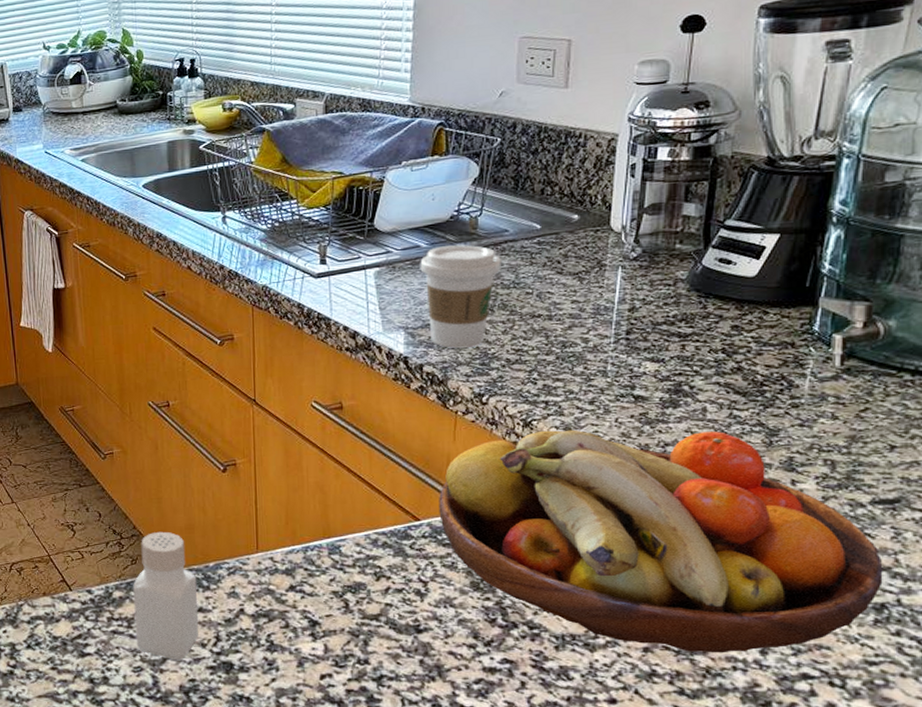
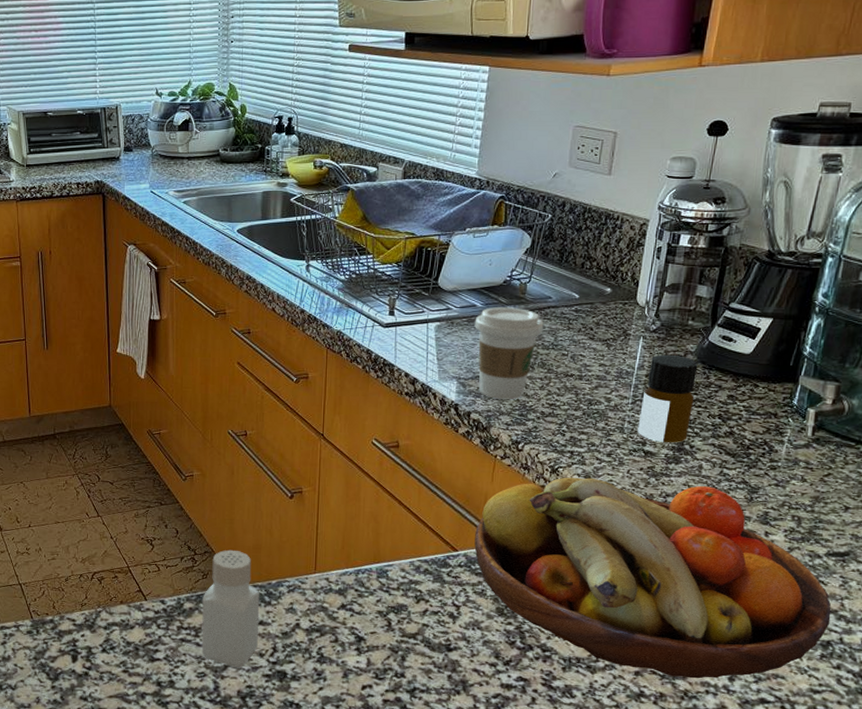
bottle: none [624,284,692,385] -> present [637,354,698,443]

